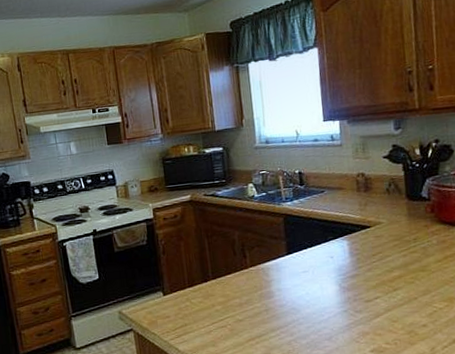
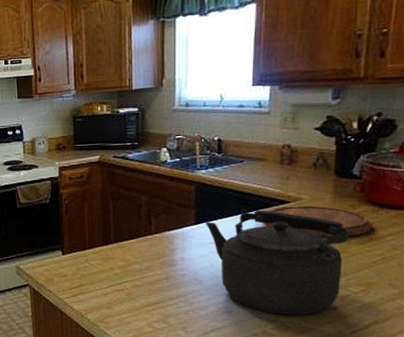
kettle: none [296,236,428,337] -> present [204,210,350,315]
cutting board: none [350,228,446,258] -> present [265,205,372,237]

